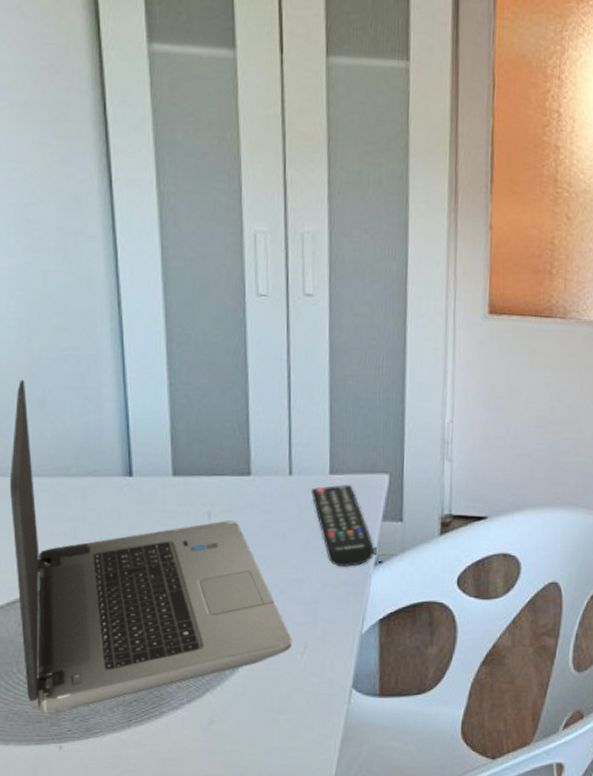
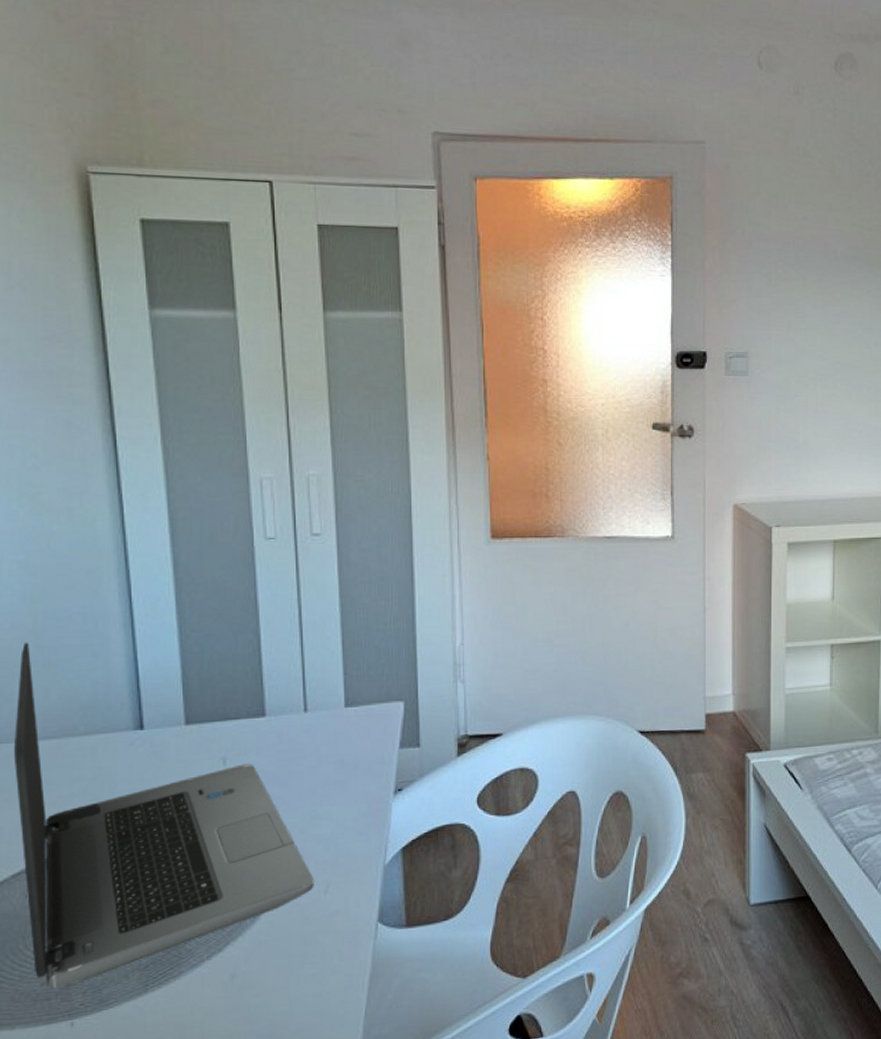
remote control: present [310,485,374,567] -> none [326,716,393,798]

